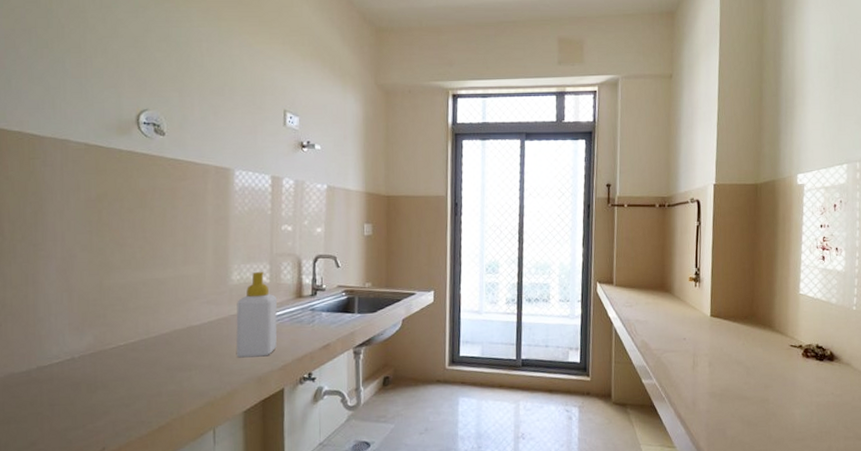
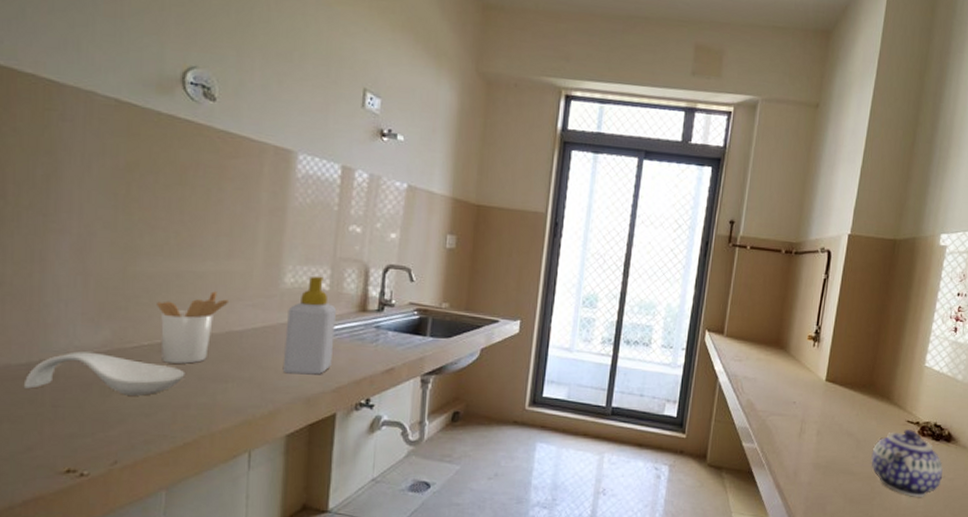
spoon rest: none [25,356,156,392] -> present [23,351,185,396]
utensil holder: none [129,294,187,359] -> present [157,291,228,364]
teapot: none [762,352,831,415] -> present [871,428,944,497]

